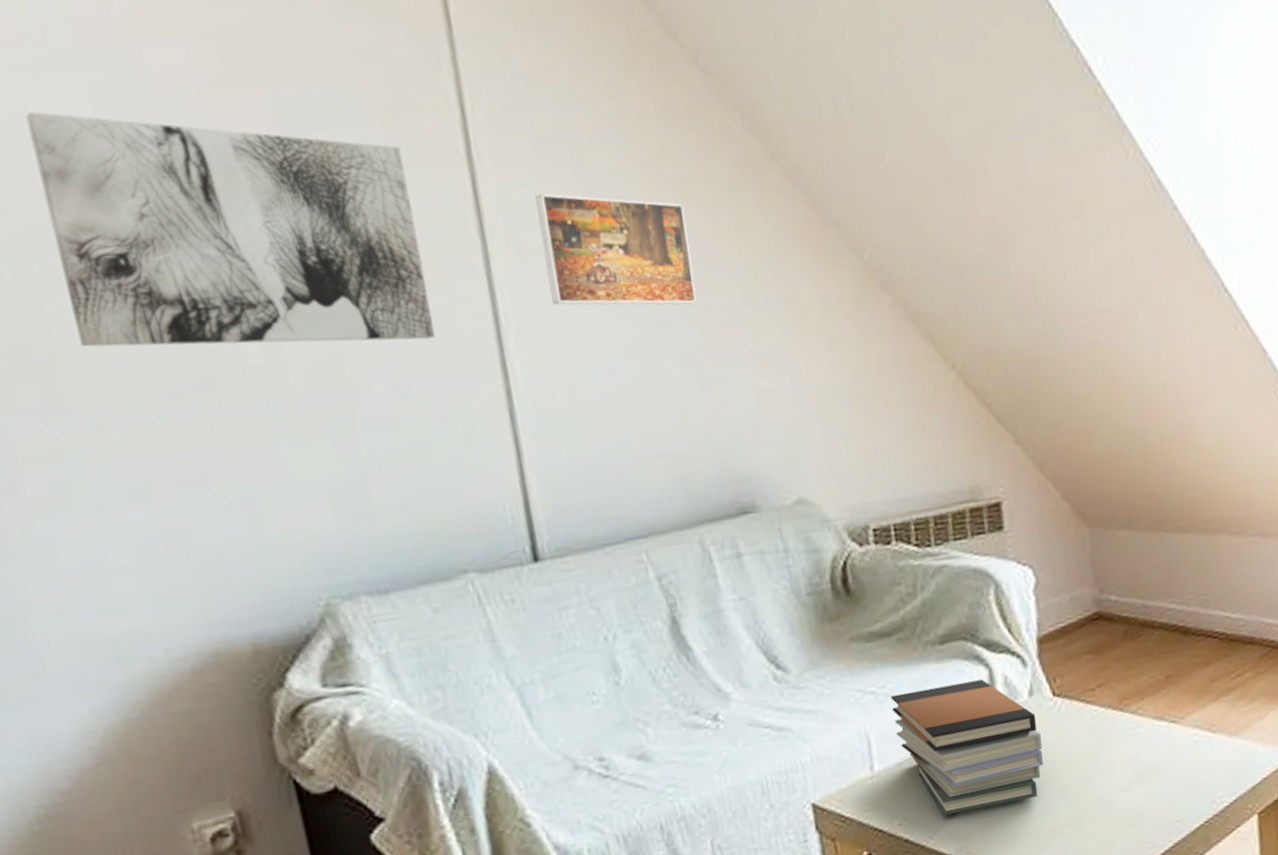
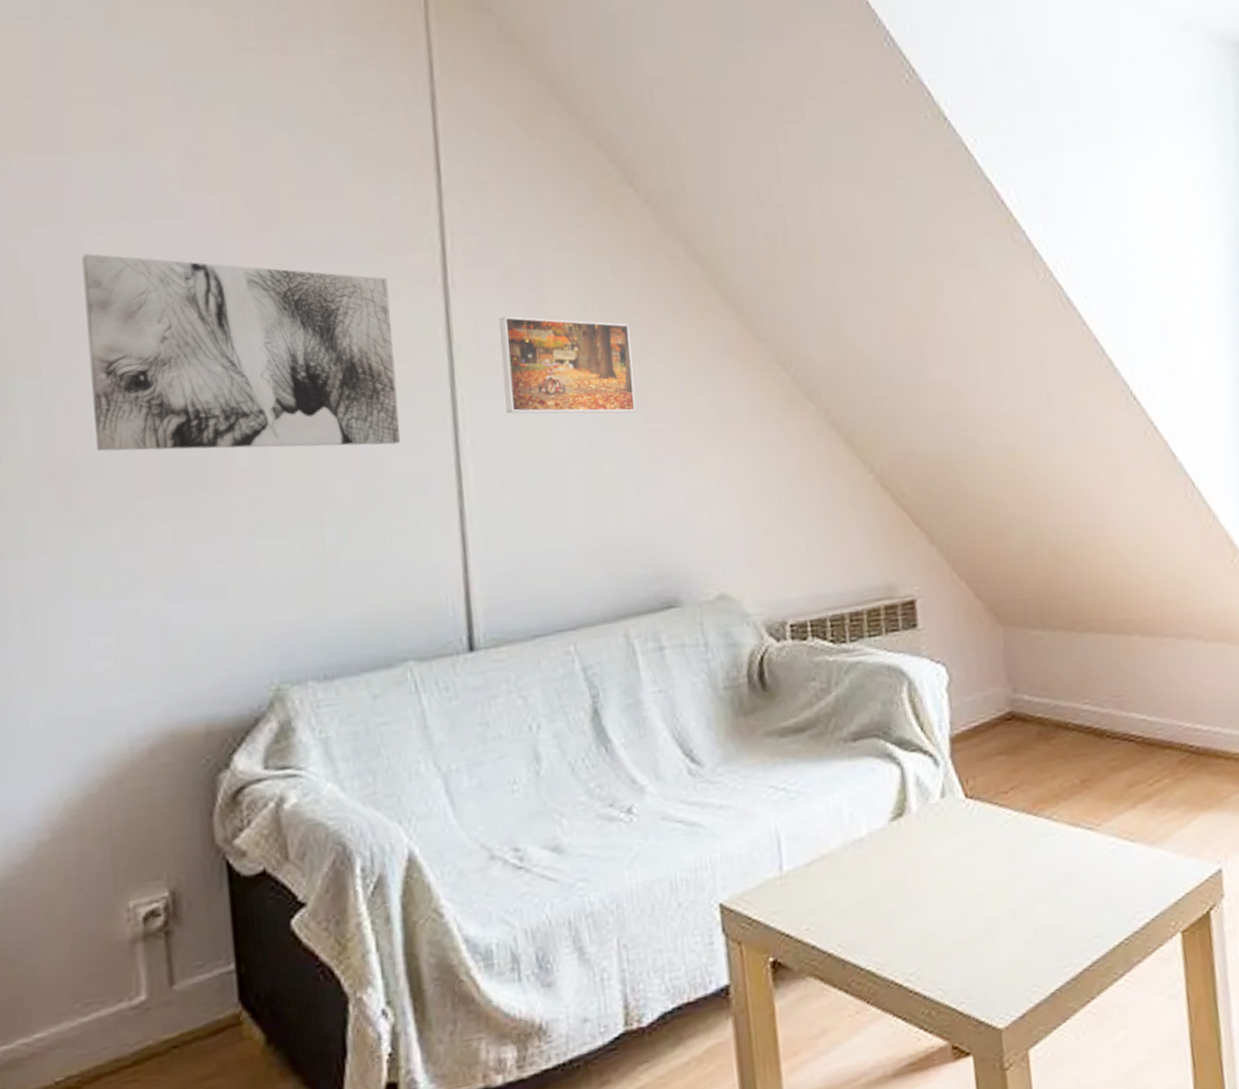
book stack: present [891,679,1043,815] -> none [802,778,955,921]

